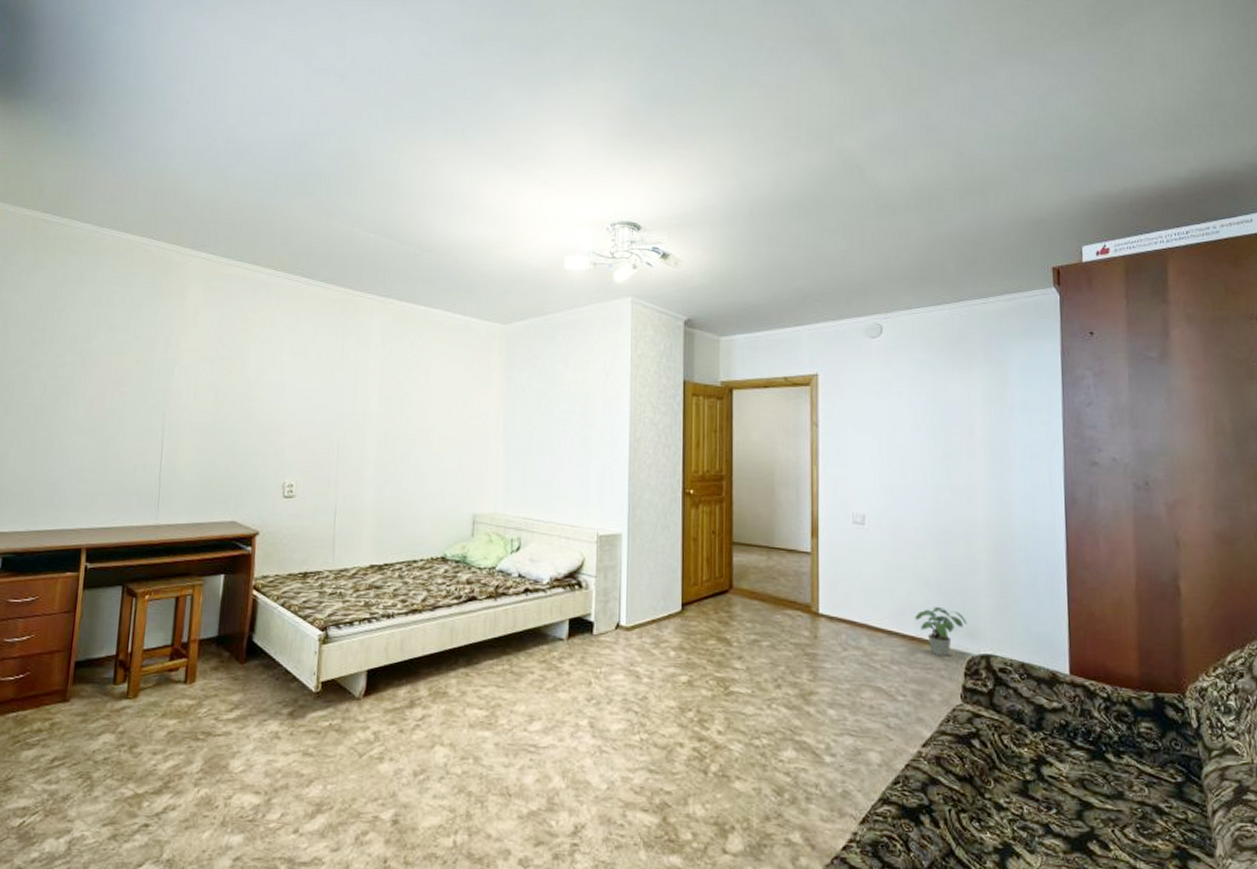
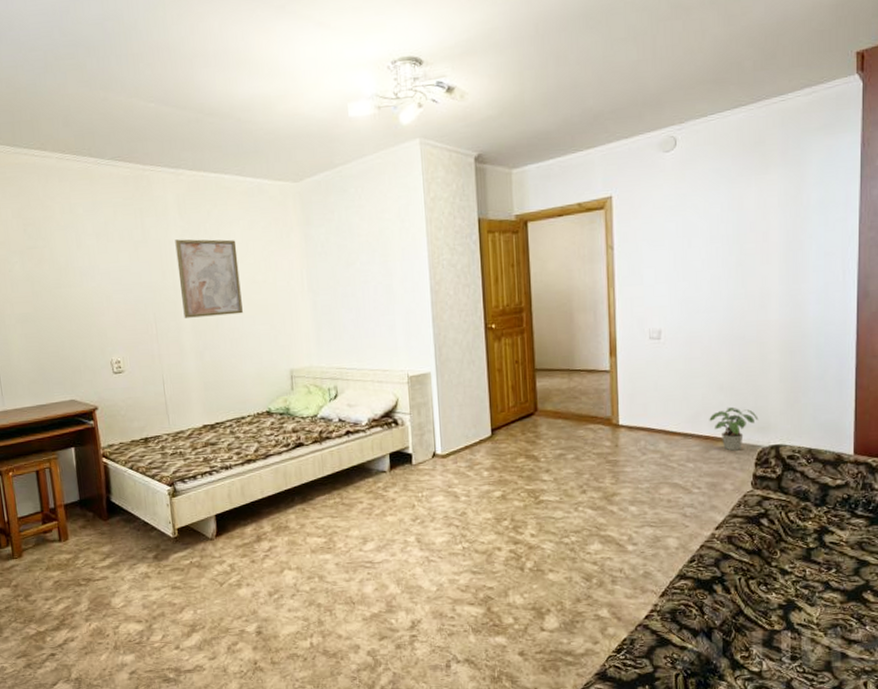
wall art: none [369,366,436,449] -> present [175,239,243,318]

